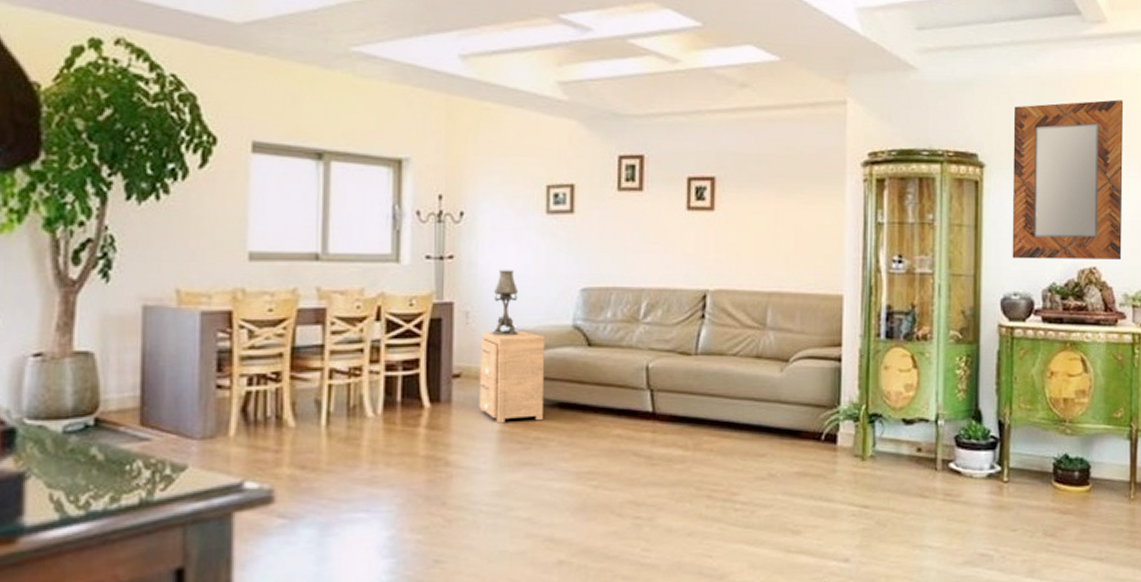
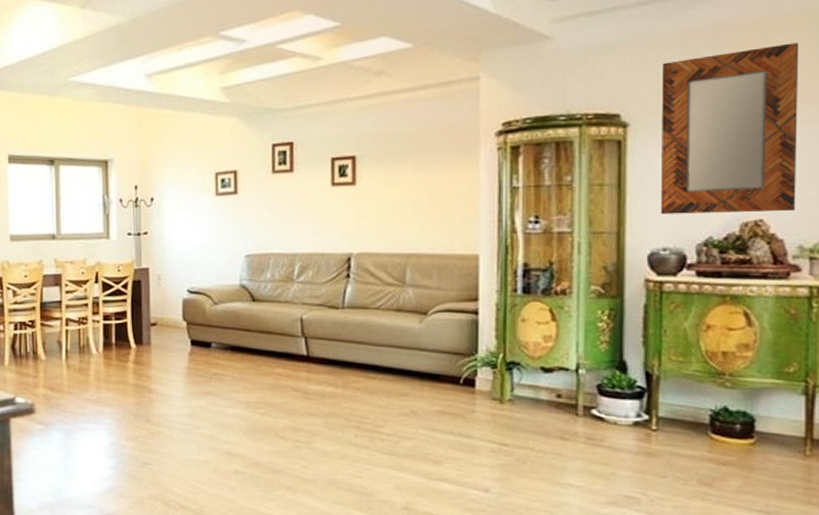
side table: present [479,331,545,424] -> none [169,290,220,362]
table lamp: present [491,270,519,336] -> none [177,242,198,294]

